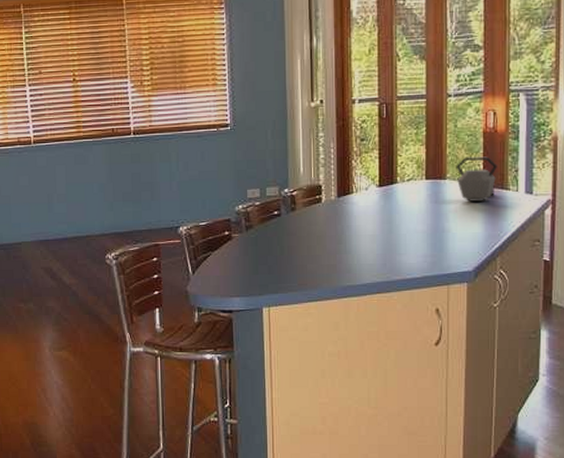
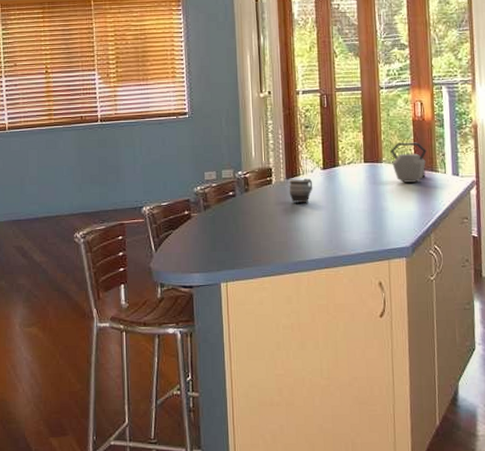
mug: none [340,197,367,224] -> present [289,179,313,203]

